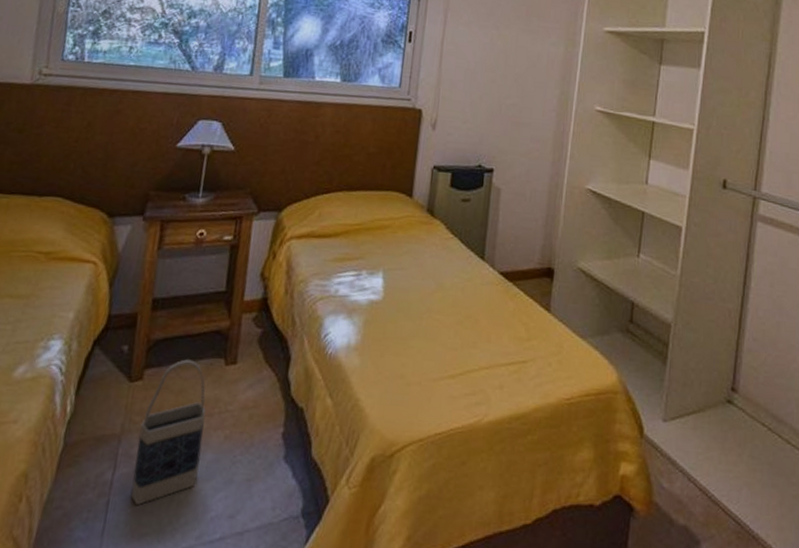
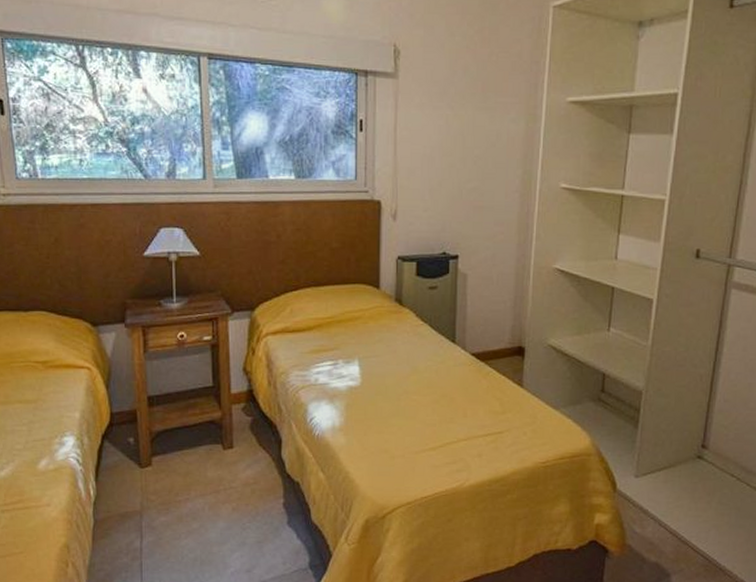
bag: present [130,359,206,506] -> none [157,447,214,566]

